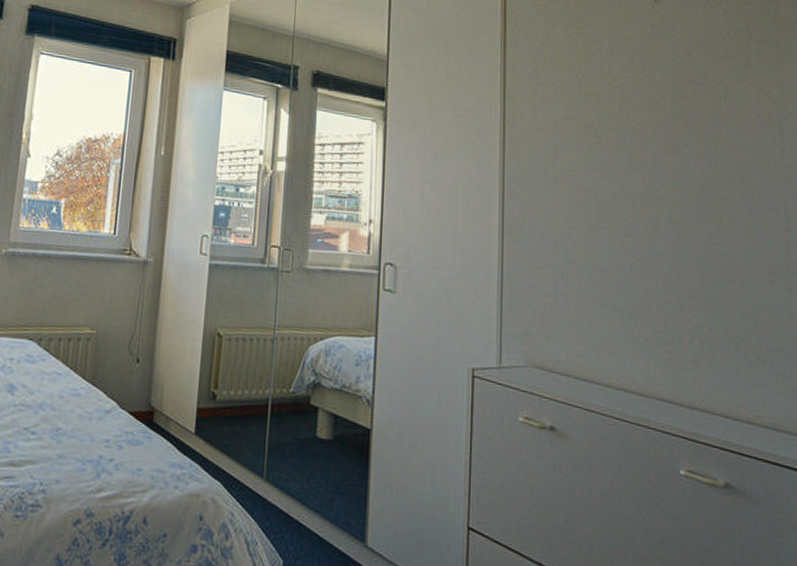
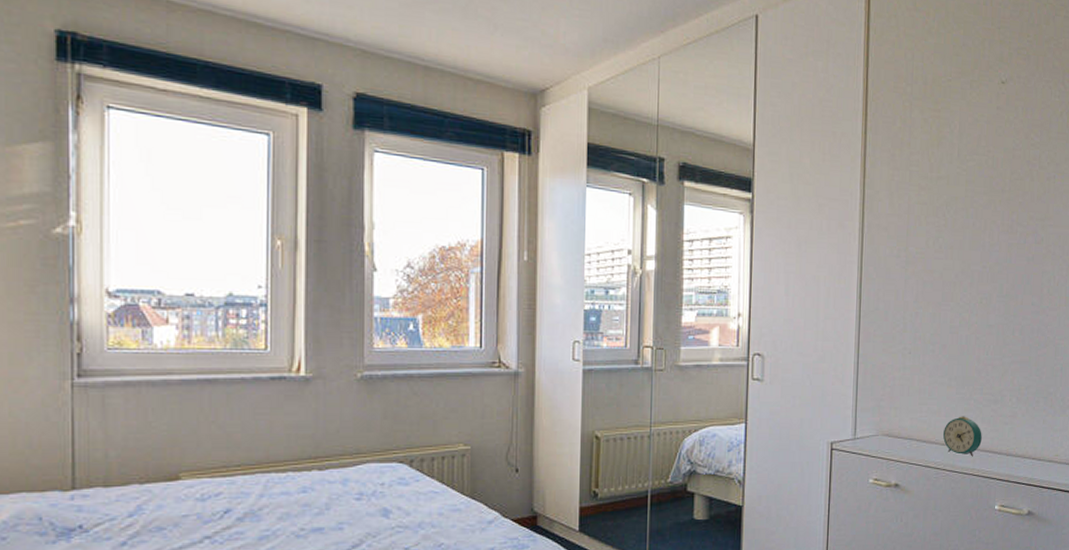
alarm clock: none [608,355,657,406] -> present [943,416,982,457]

